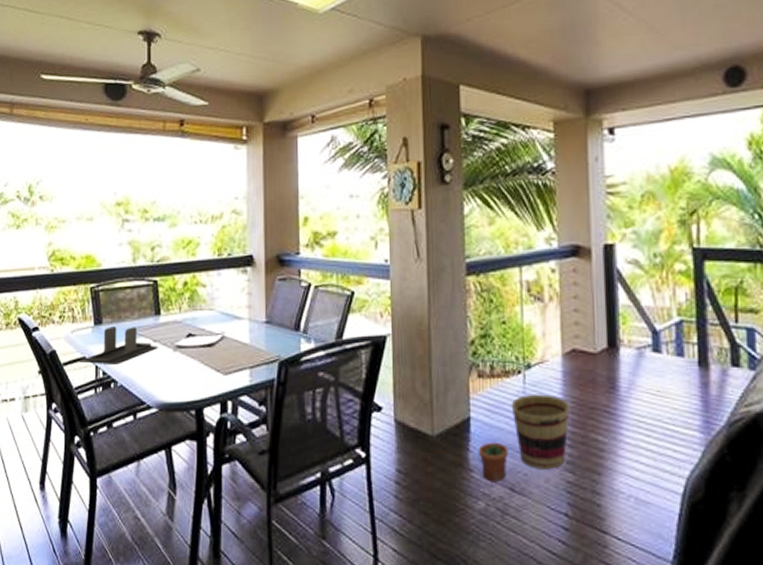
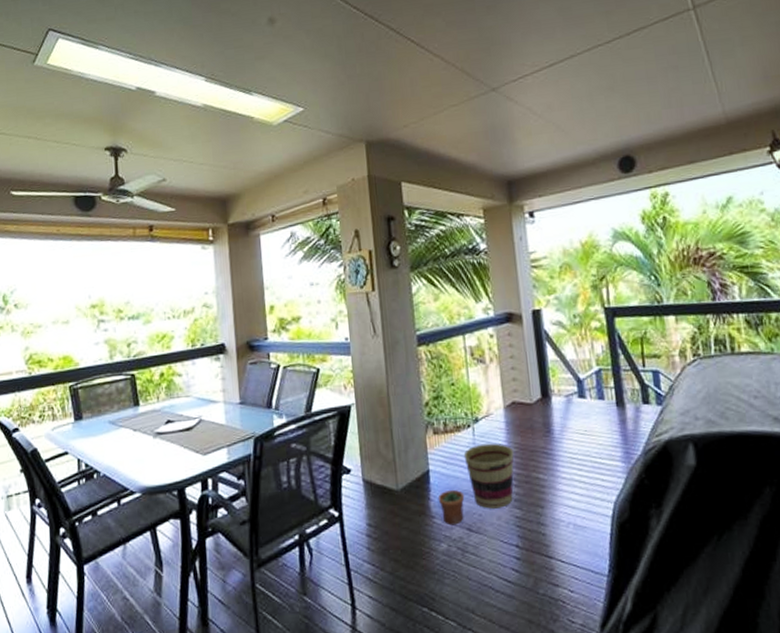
napkin holder: present [79,325,158,364] -> none [61,419,139,459]

